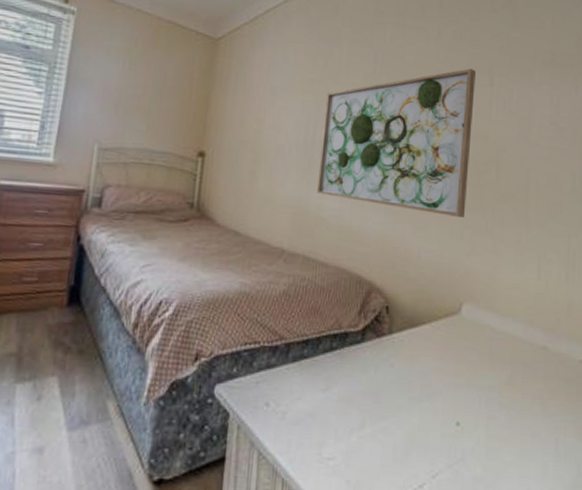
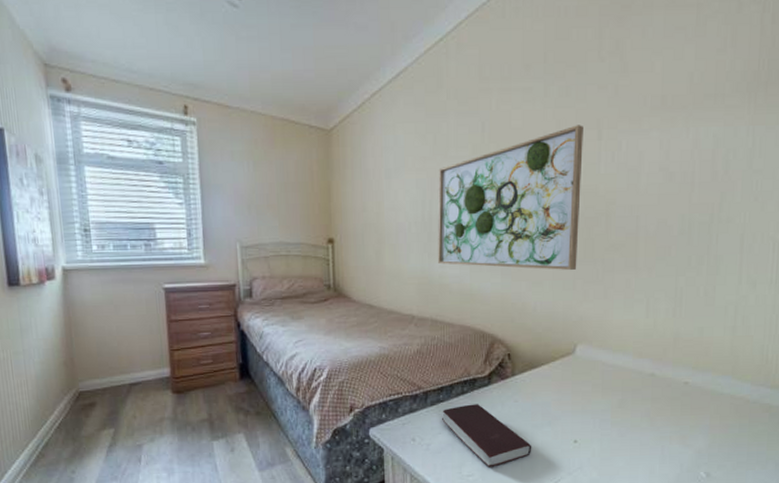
book: none [304,364,408,450] -> present [442,404,532,467]

